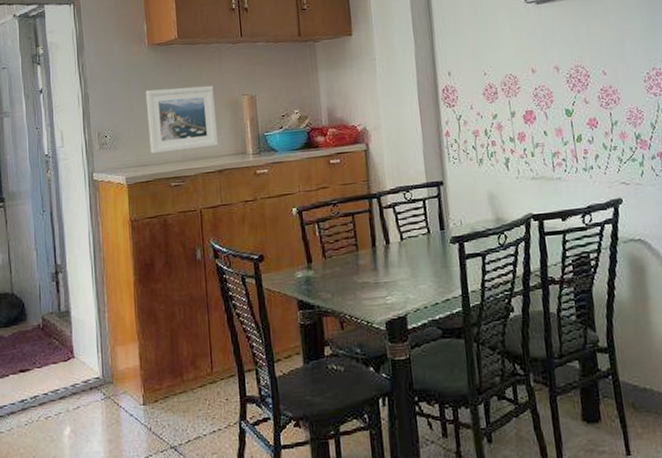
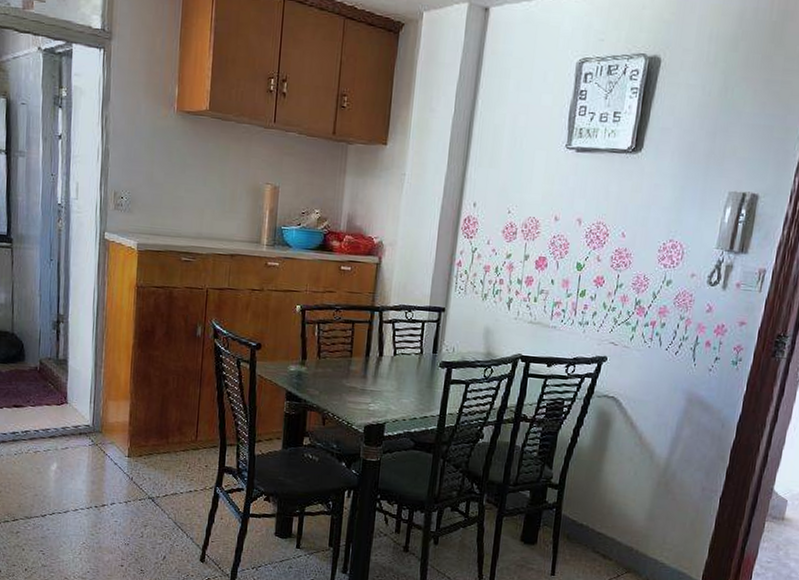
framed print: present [145,85,218,154] -> none [165,159,238,230]

